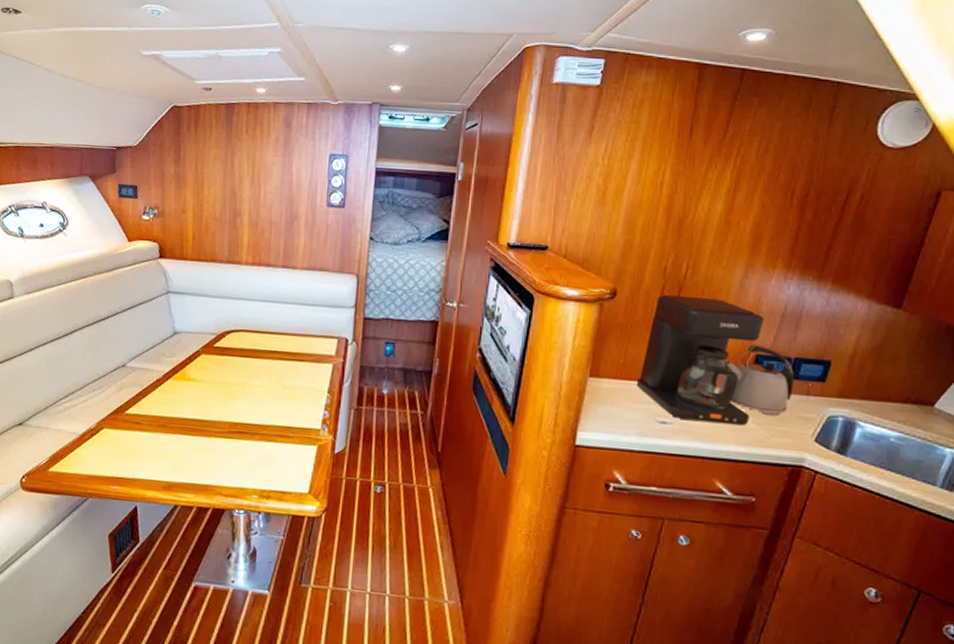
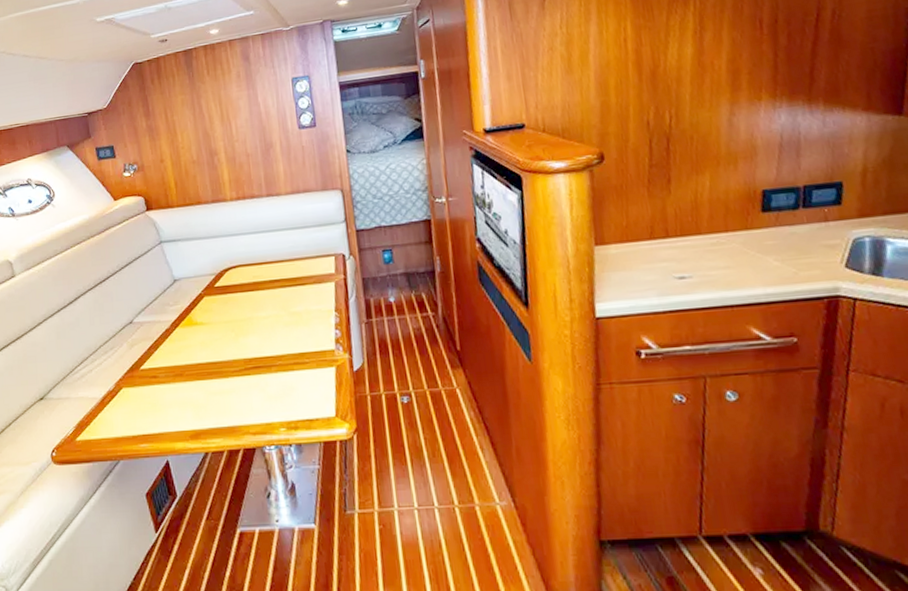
coffee maker: present [636,295,764,426] -> none [644,142,771,271]
kettle: present [725,344,795,416] -> none [731,180,810,250]

